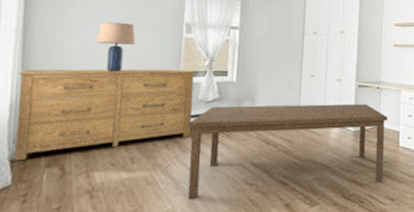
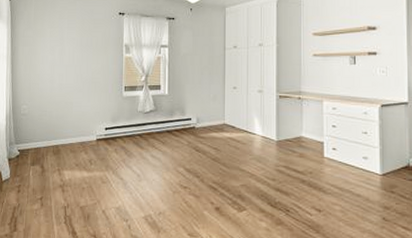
dresser: present [14,68,196,161] -> none [10,84,135,160]
lamp: present [97,21,136,72] -> none [60,46,88,88]
dining table: present [187,103,388,199] -> none [130,114,311,198]

